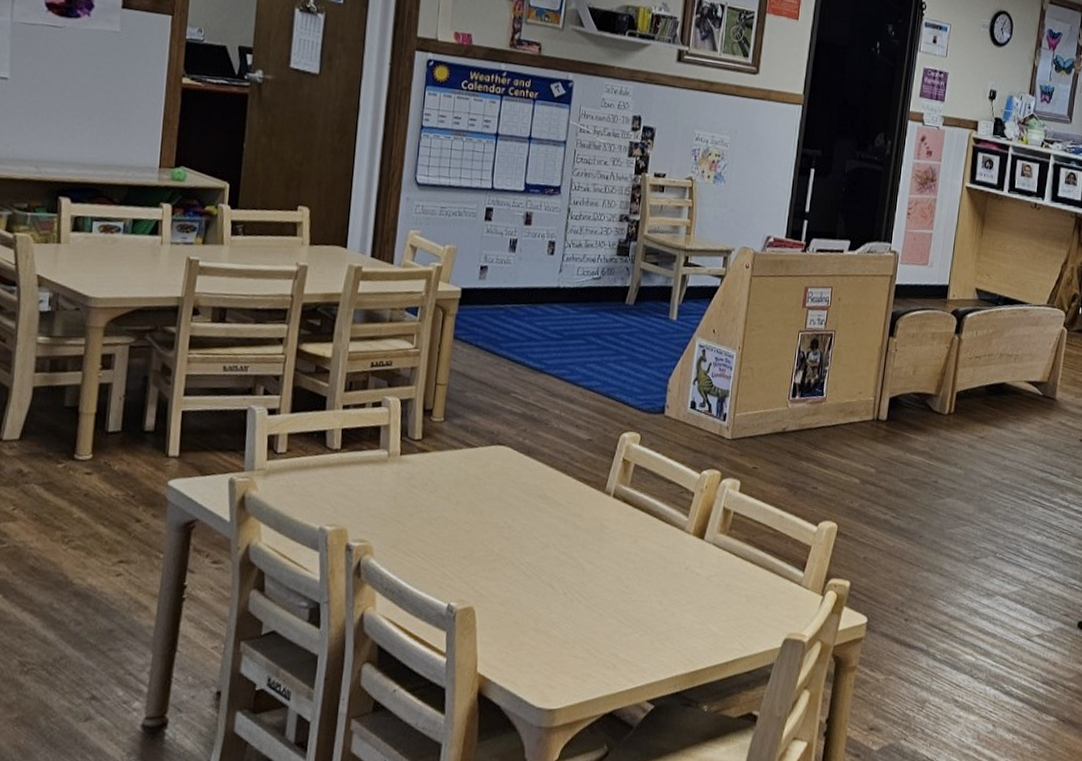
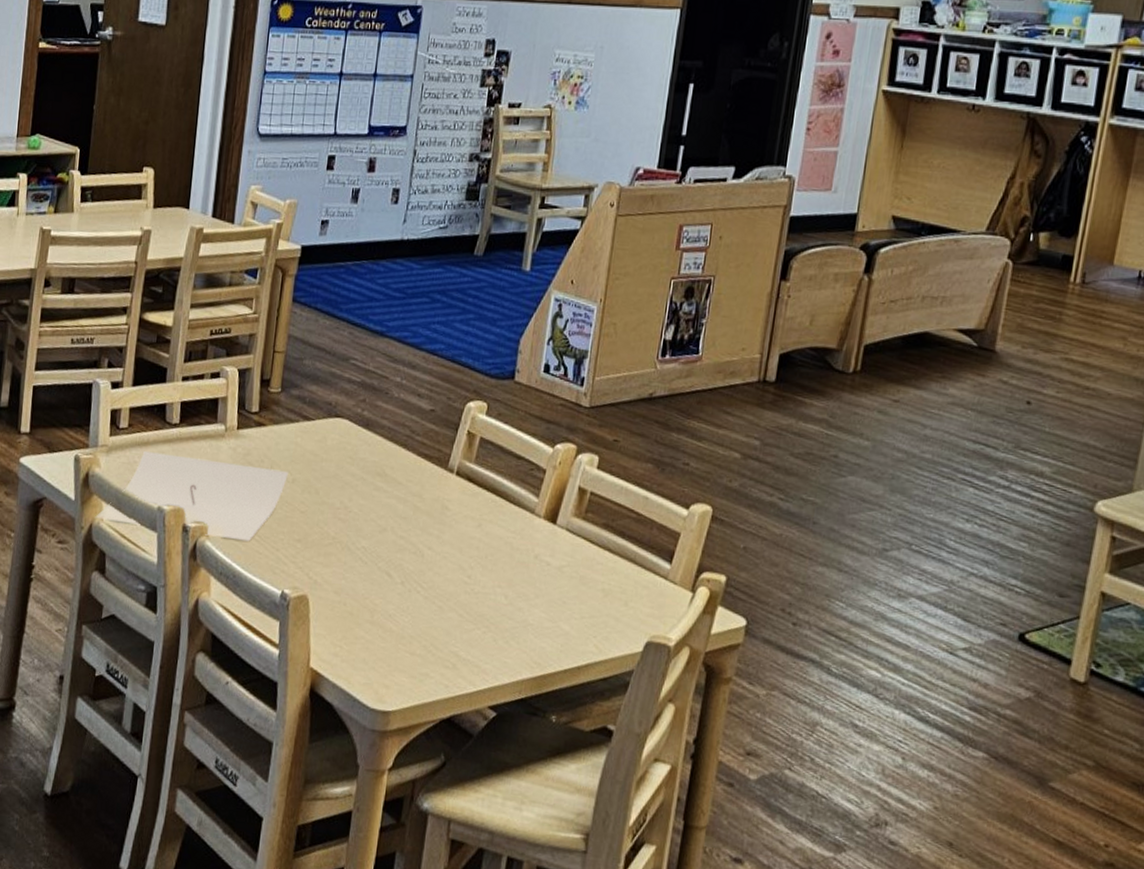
paper sheet: none [252,475,454,559] -> present [95,451,289,542]

